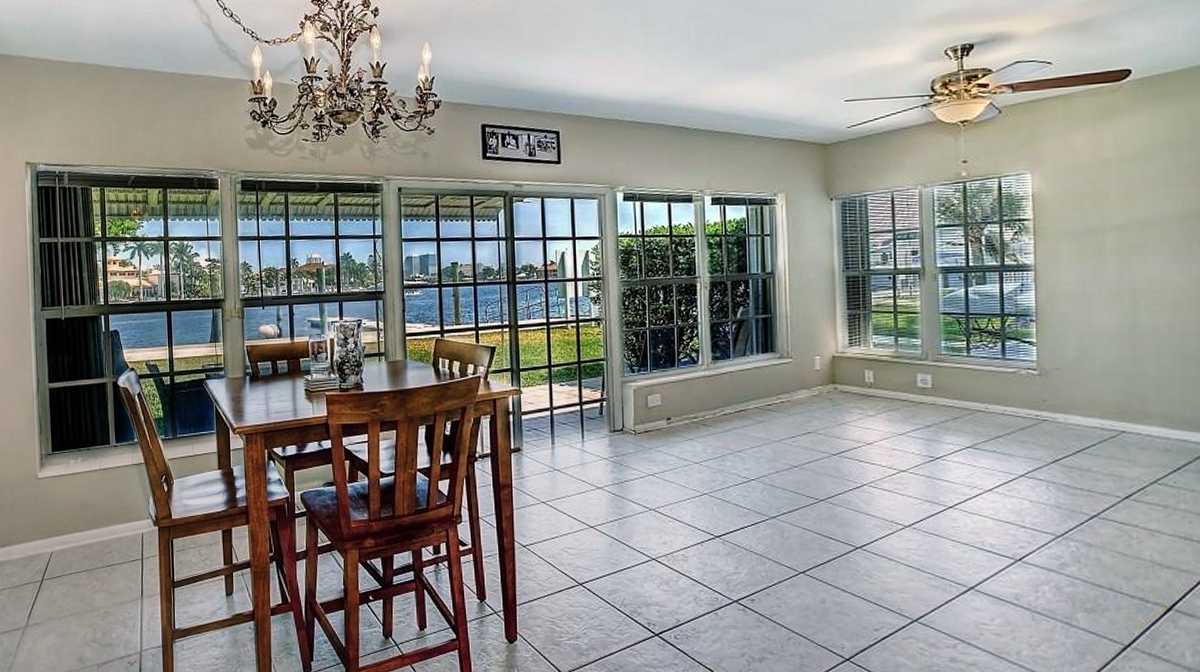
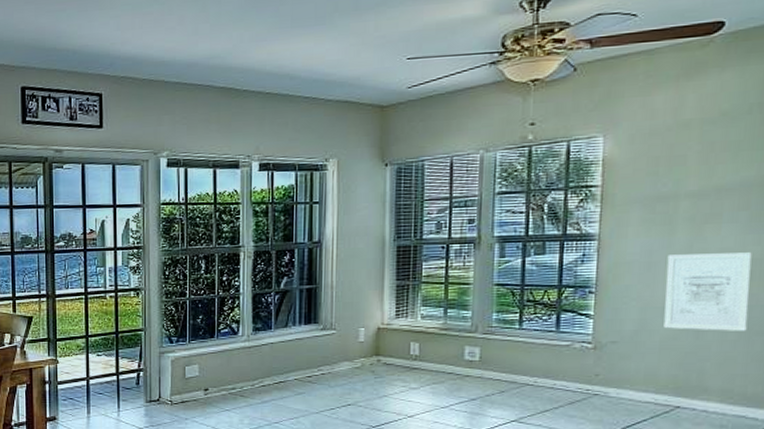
wall art: none [1100,282,1180,357] -> present [663,252,752,331]

